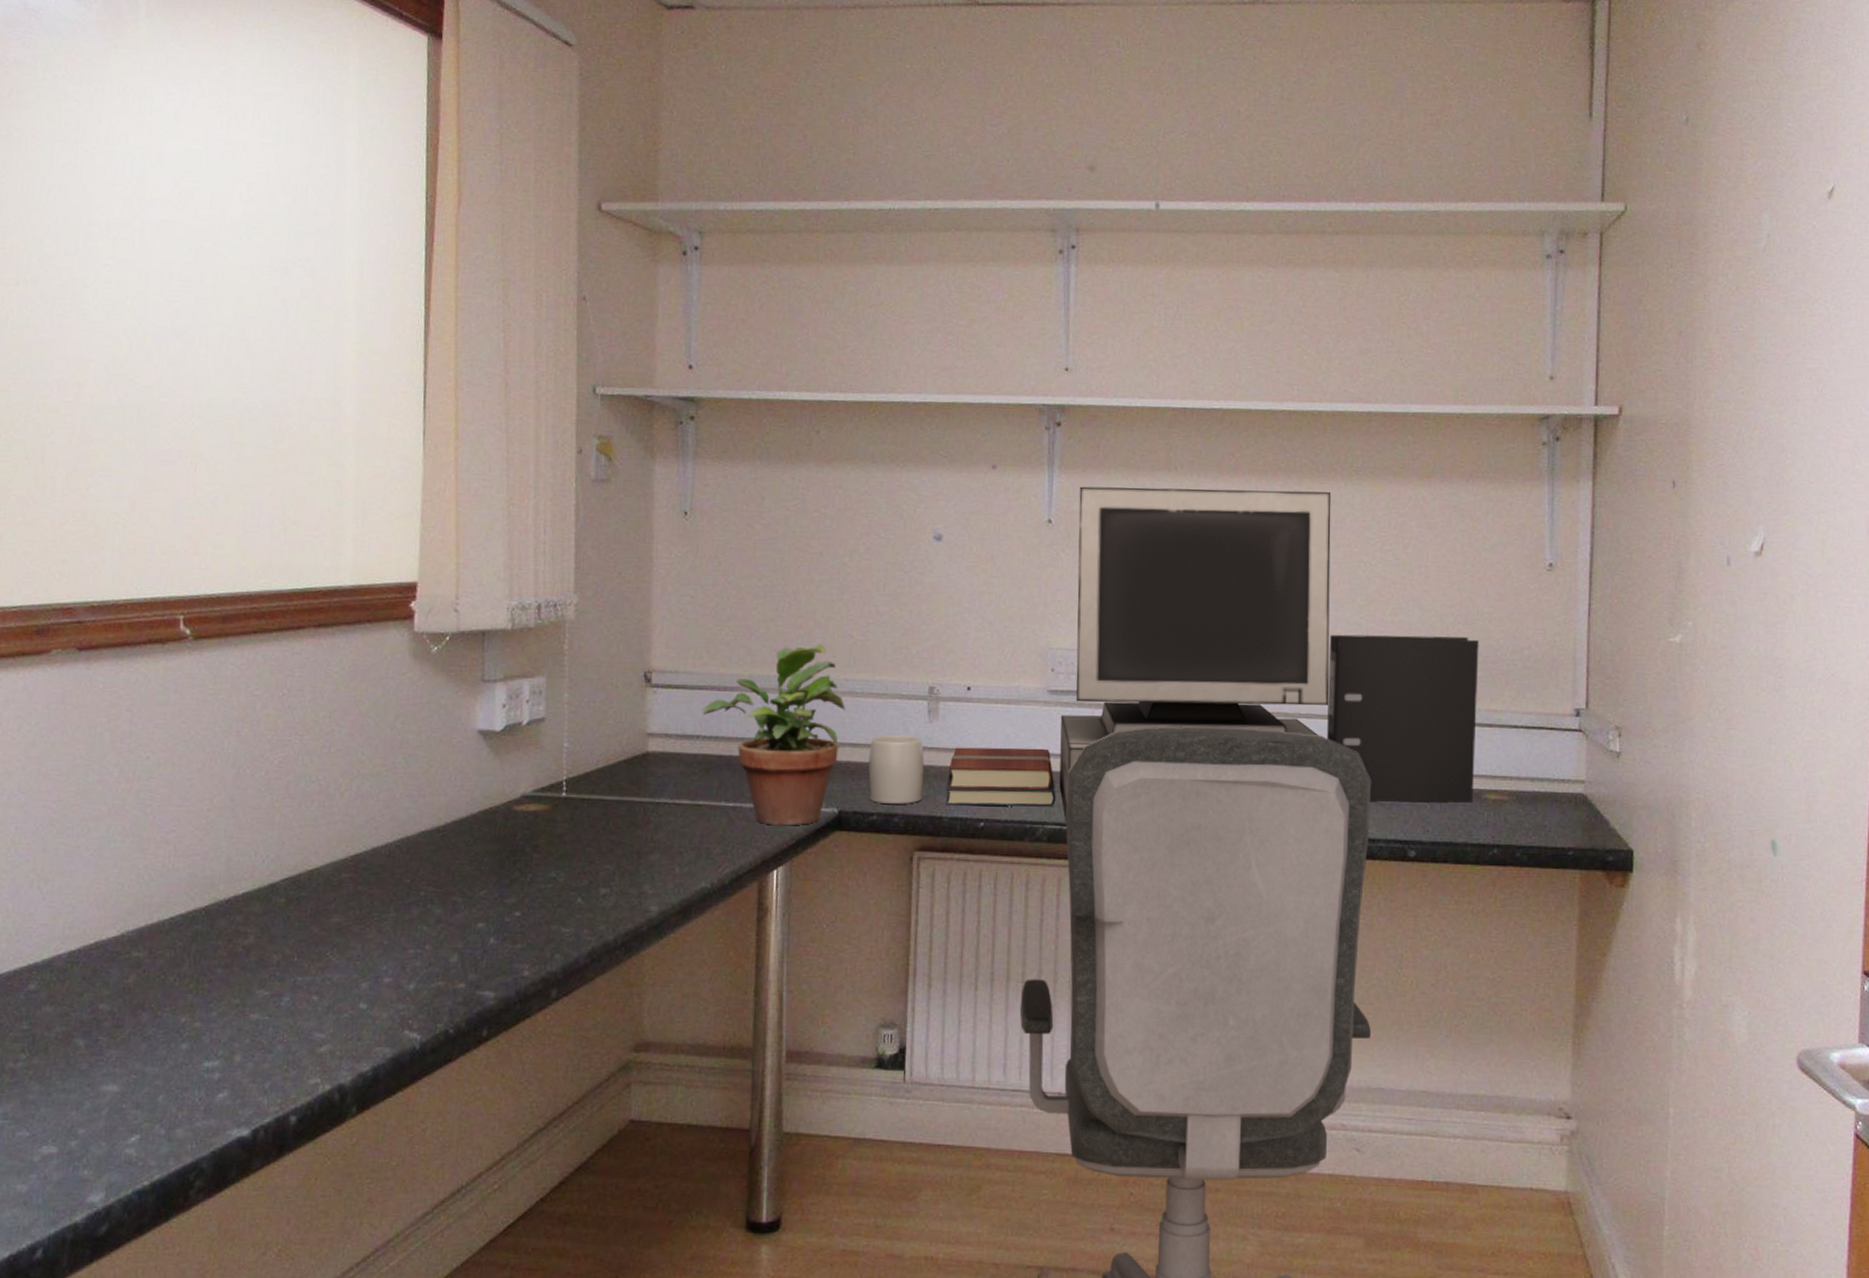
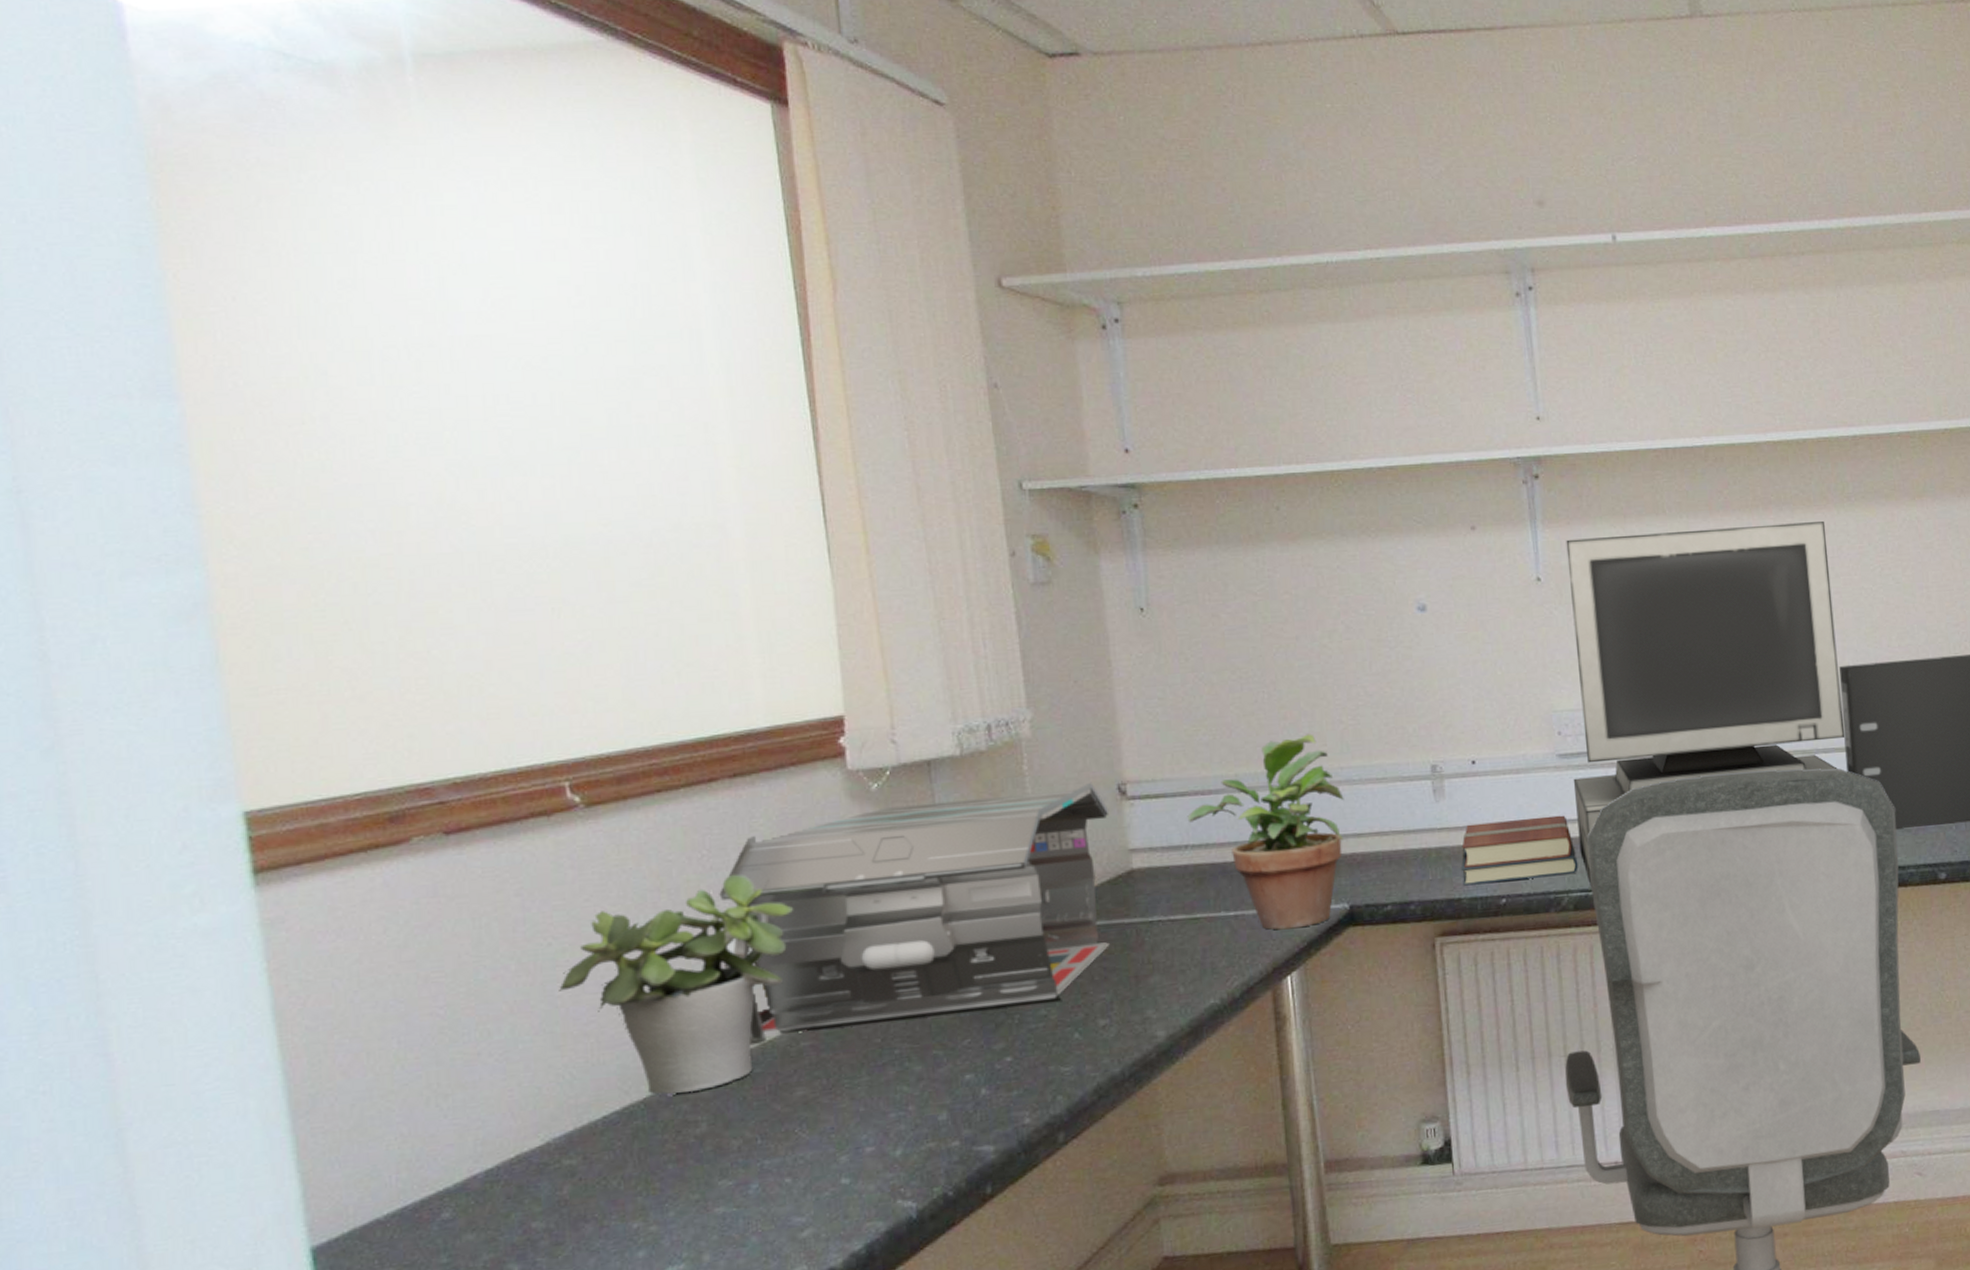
potted plant: none [150,714,352,907] -> present [559,874,793,1095]
printer: none [277,667,634,871] -> present [706,782,1110,1046]
mug: present [868,734,925,804] -> none [1375,818,1438,893]

